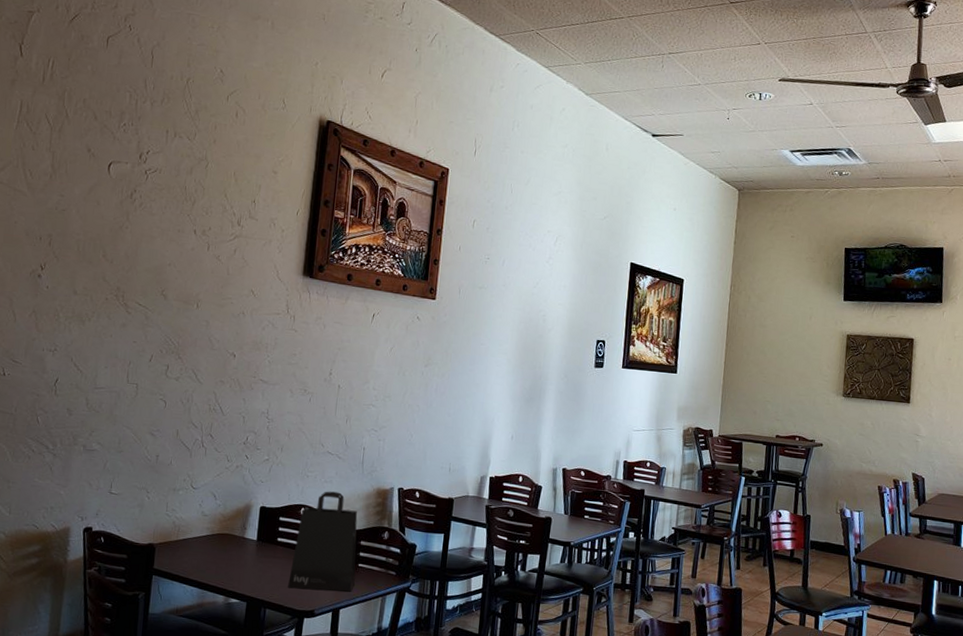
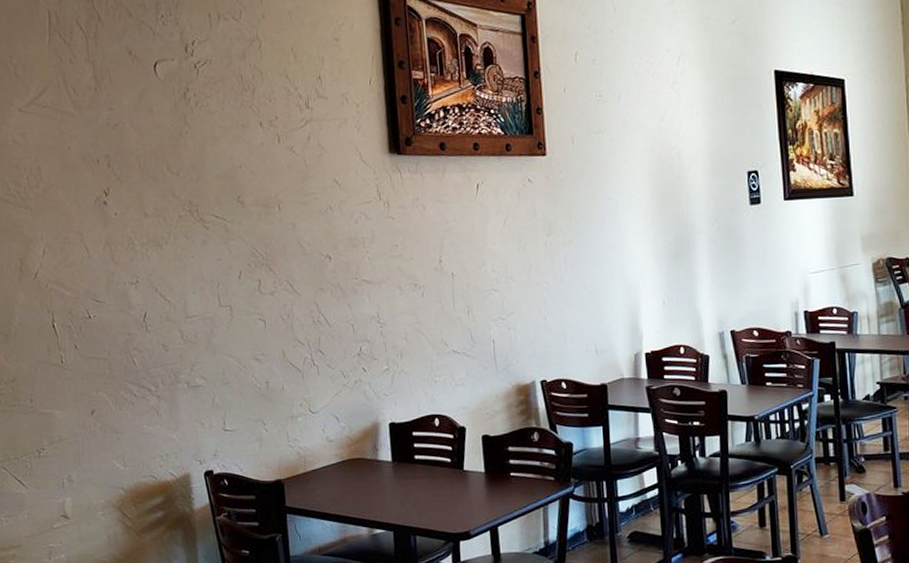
shopping bag: present [288,491,358,592] -> none [435,395,510,510]

